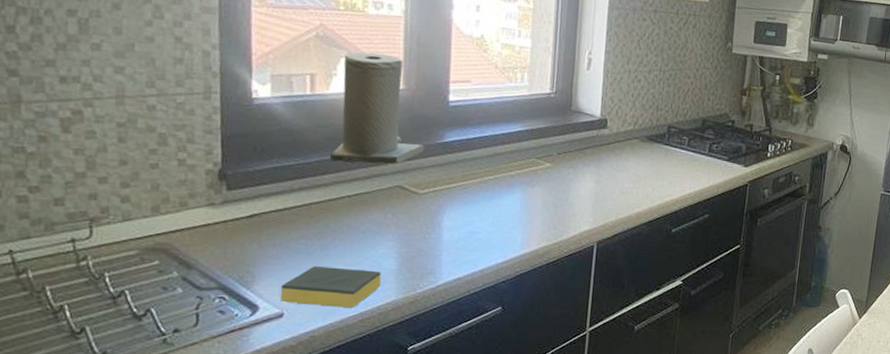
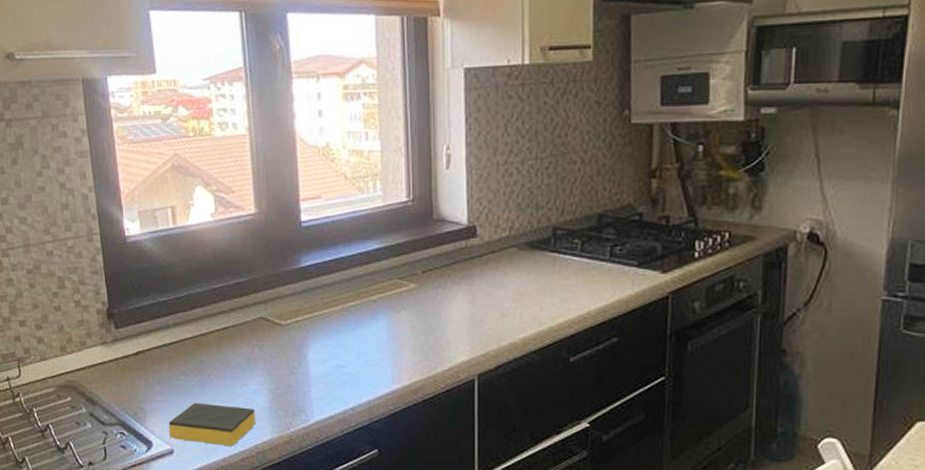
paper towel: present [329,52,424,164] -> none [196,177,282,296]

